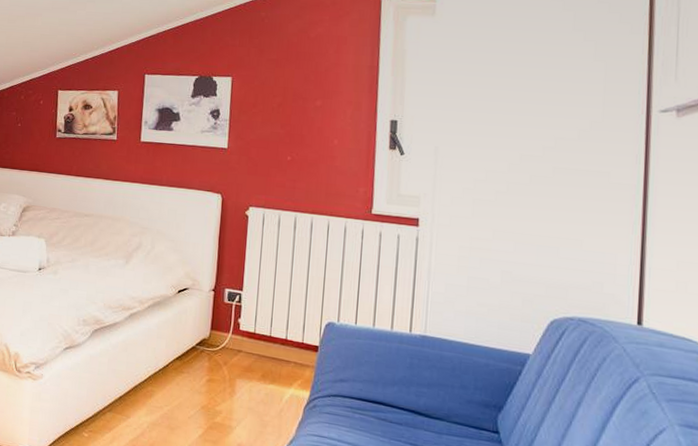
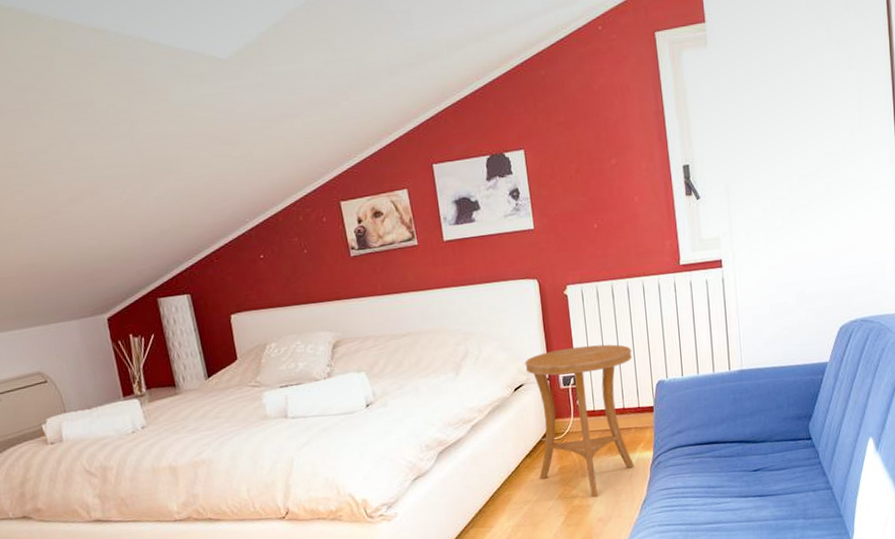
side table: none [186,264,306,421] -> present [525,344,635,498]

